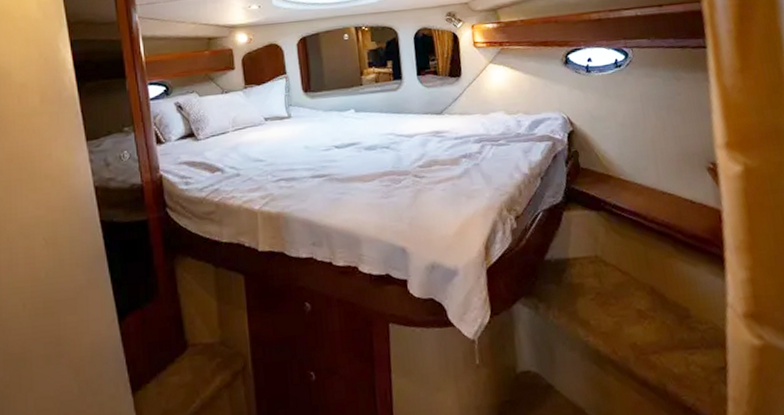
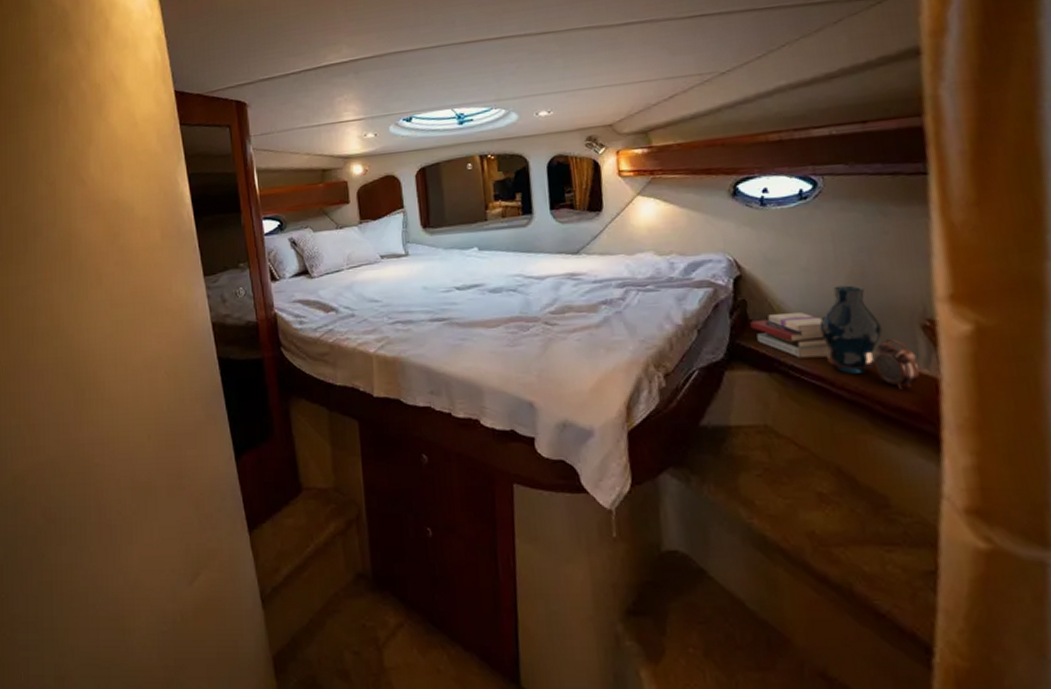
books: none [581,160,642,199] -> present [750,312,829,359]
vase: none [633,137,680,210] -> present [819,285,883,375]
alarm clock: none [674,179,708,220] -> present [873,338,920,389]

